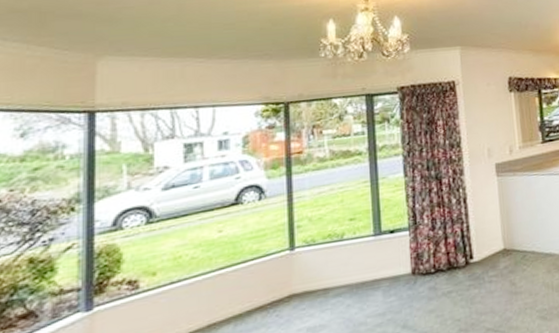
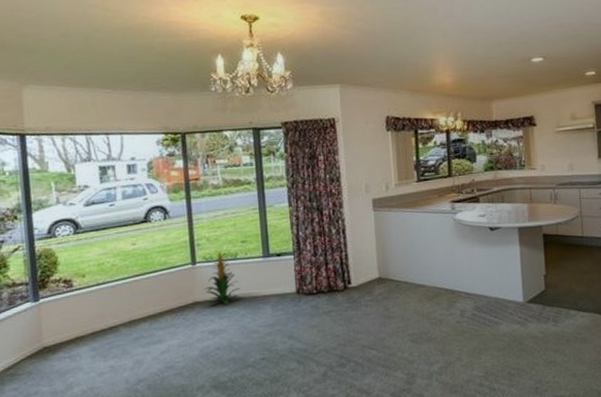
indoor plant: none [303,231,347,298] -> present [204,250,241,306]

